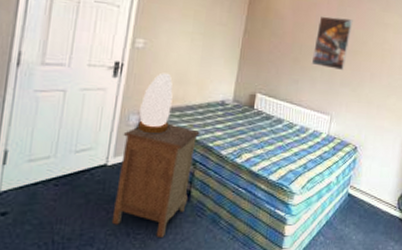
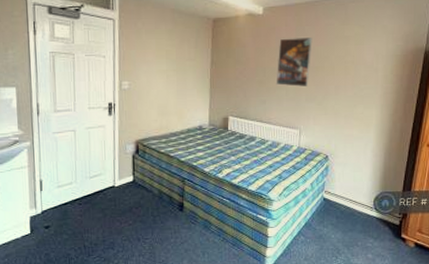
nightstand: present [111,123,200,239] -> none [123,149,185,242]
table lamp: present [138,73,173,134] -> none [133,107,159,159]

